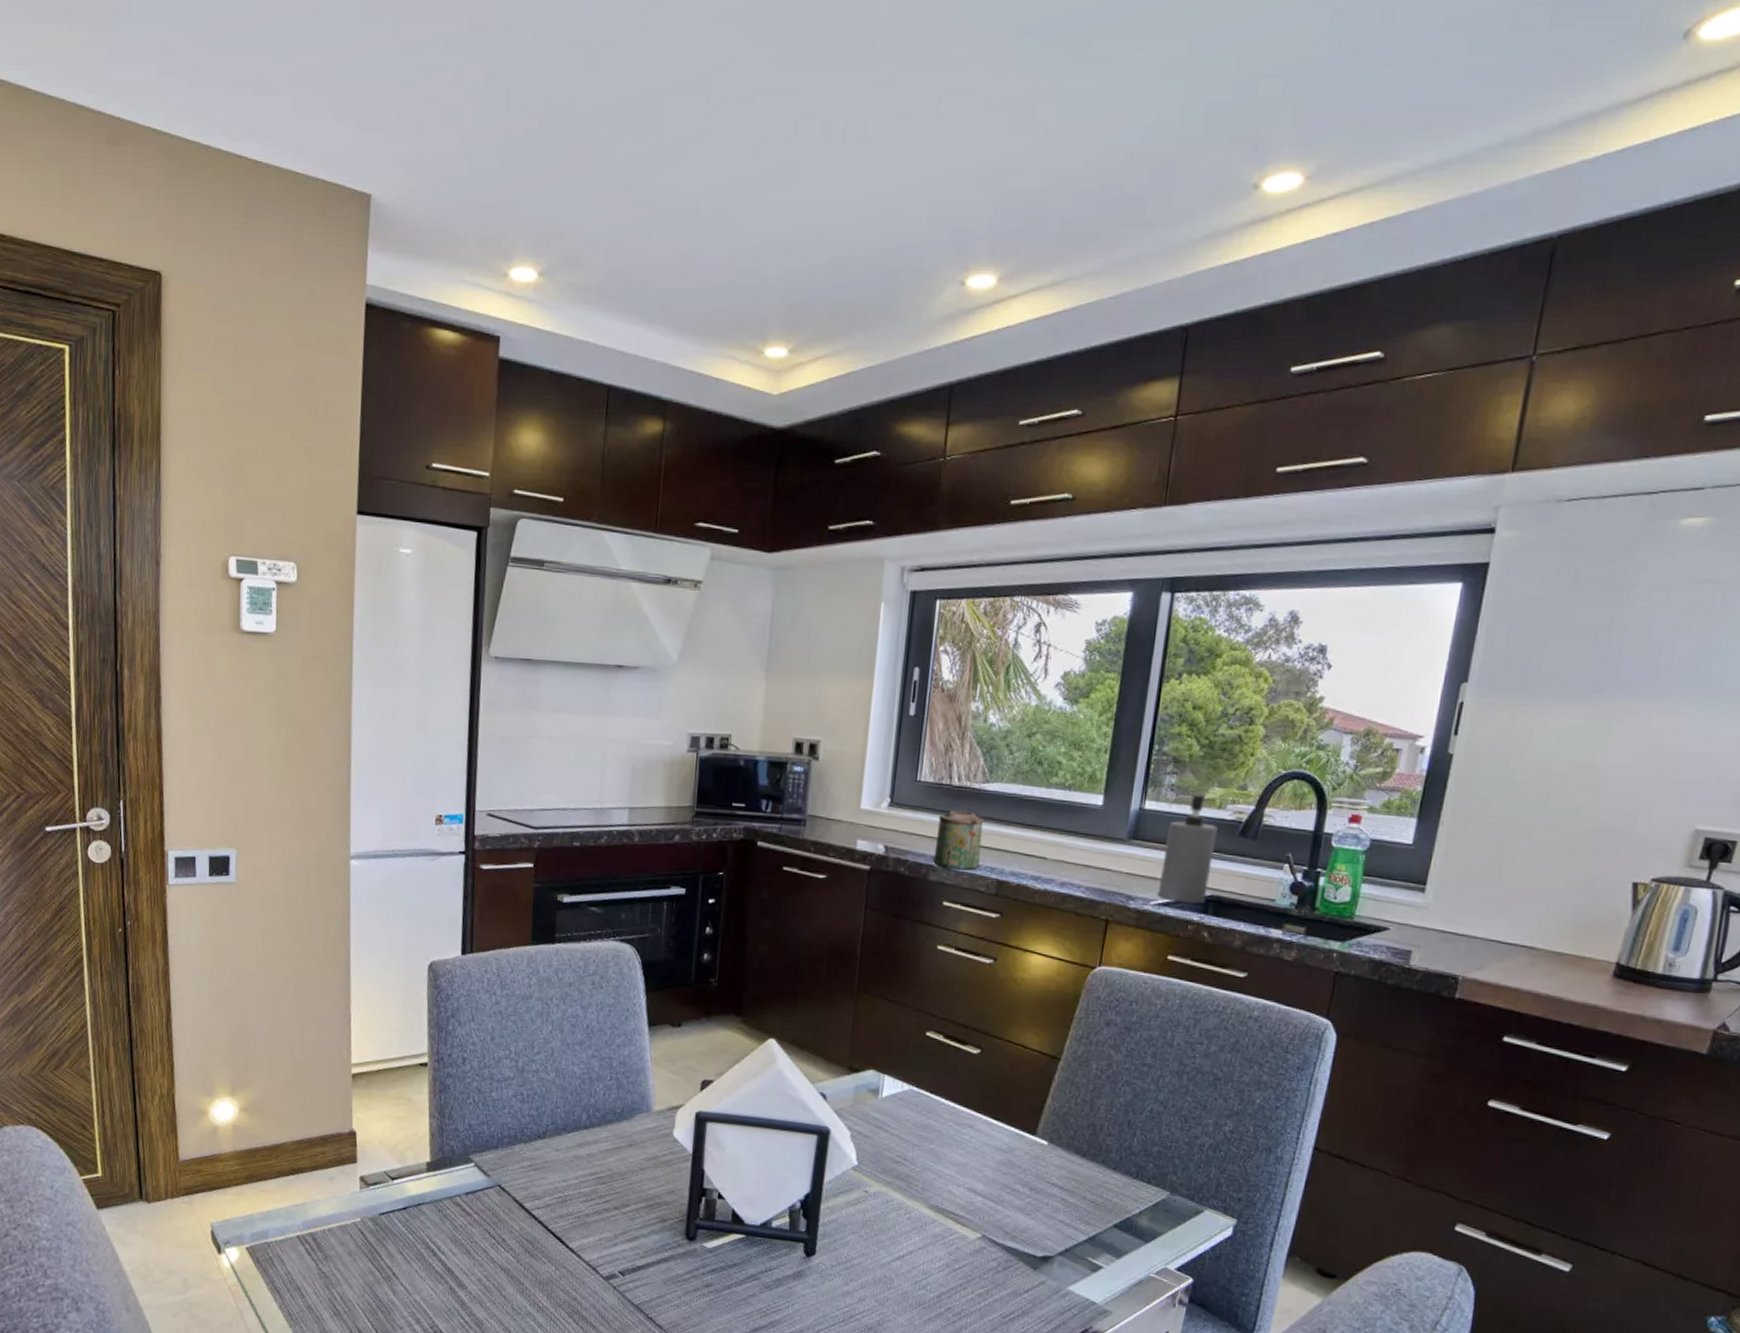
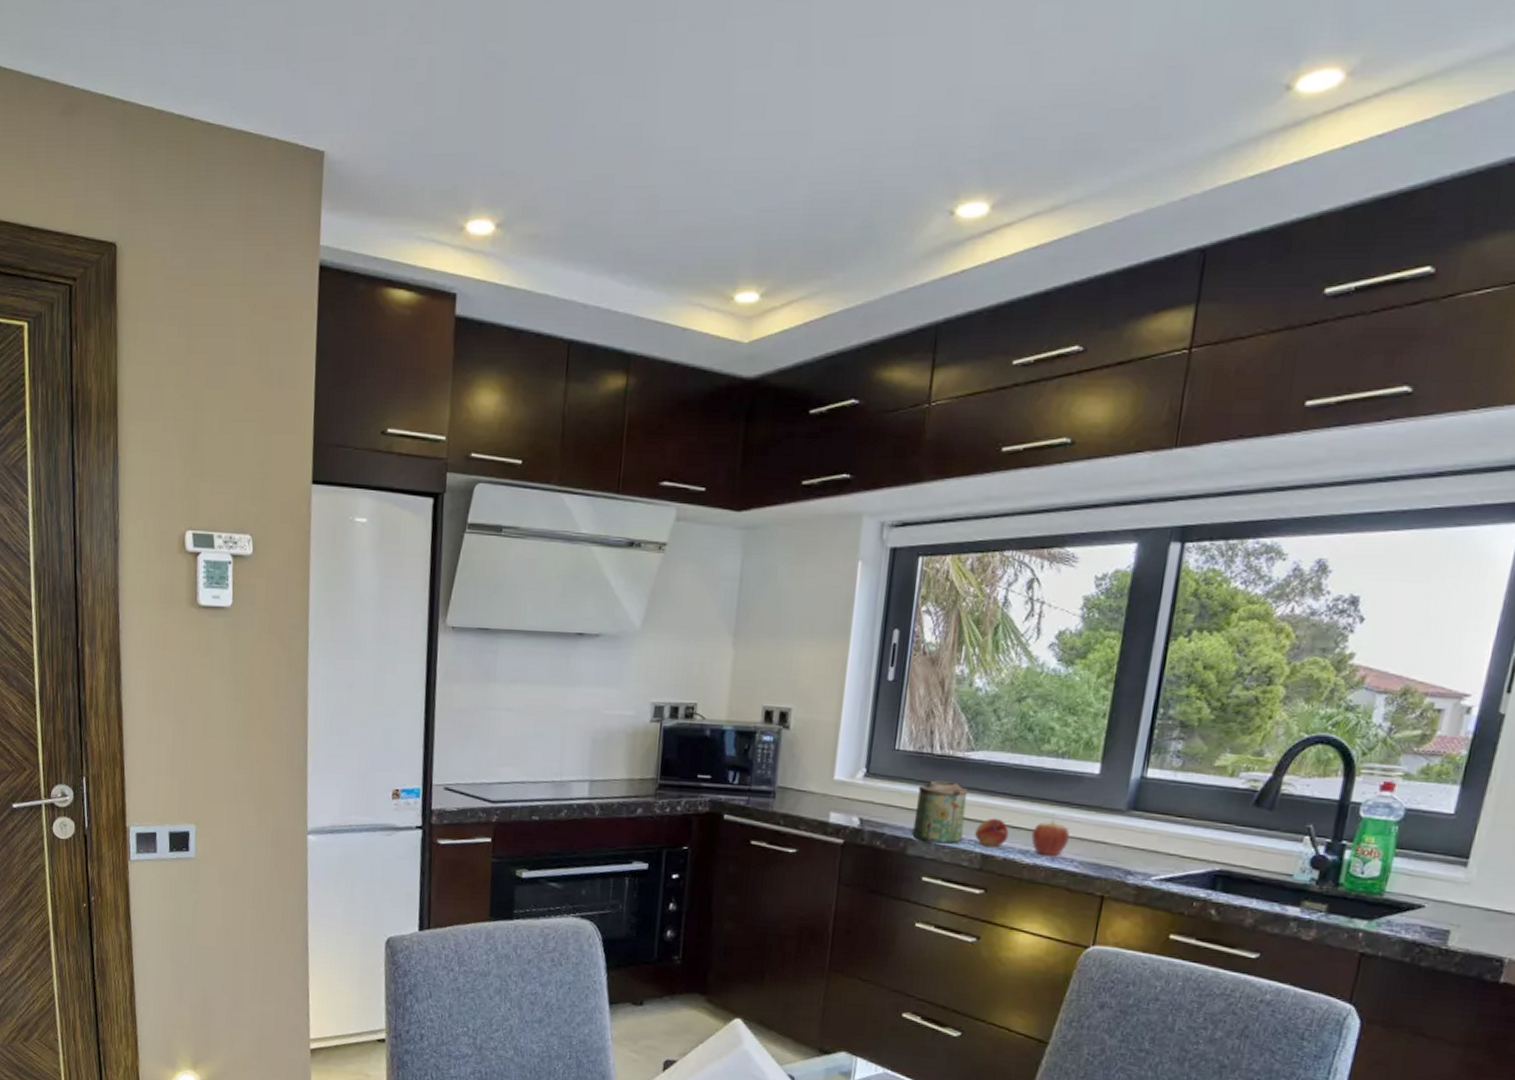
fruit: none [991,845,1022,874] -> present [975,817,1009,848]
fruit: none [1042,849,1077,883] -> present [1031,820,1070,857]
soap dispenser: present [1157,793,1218,904] -> none [1159,760,1229,880]

